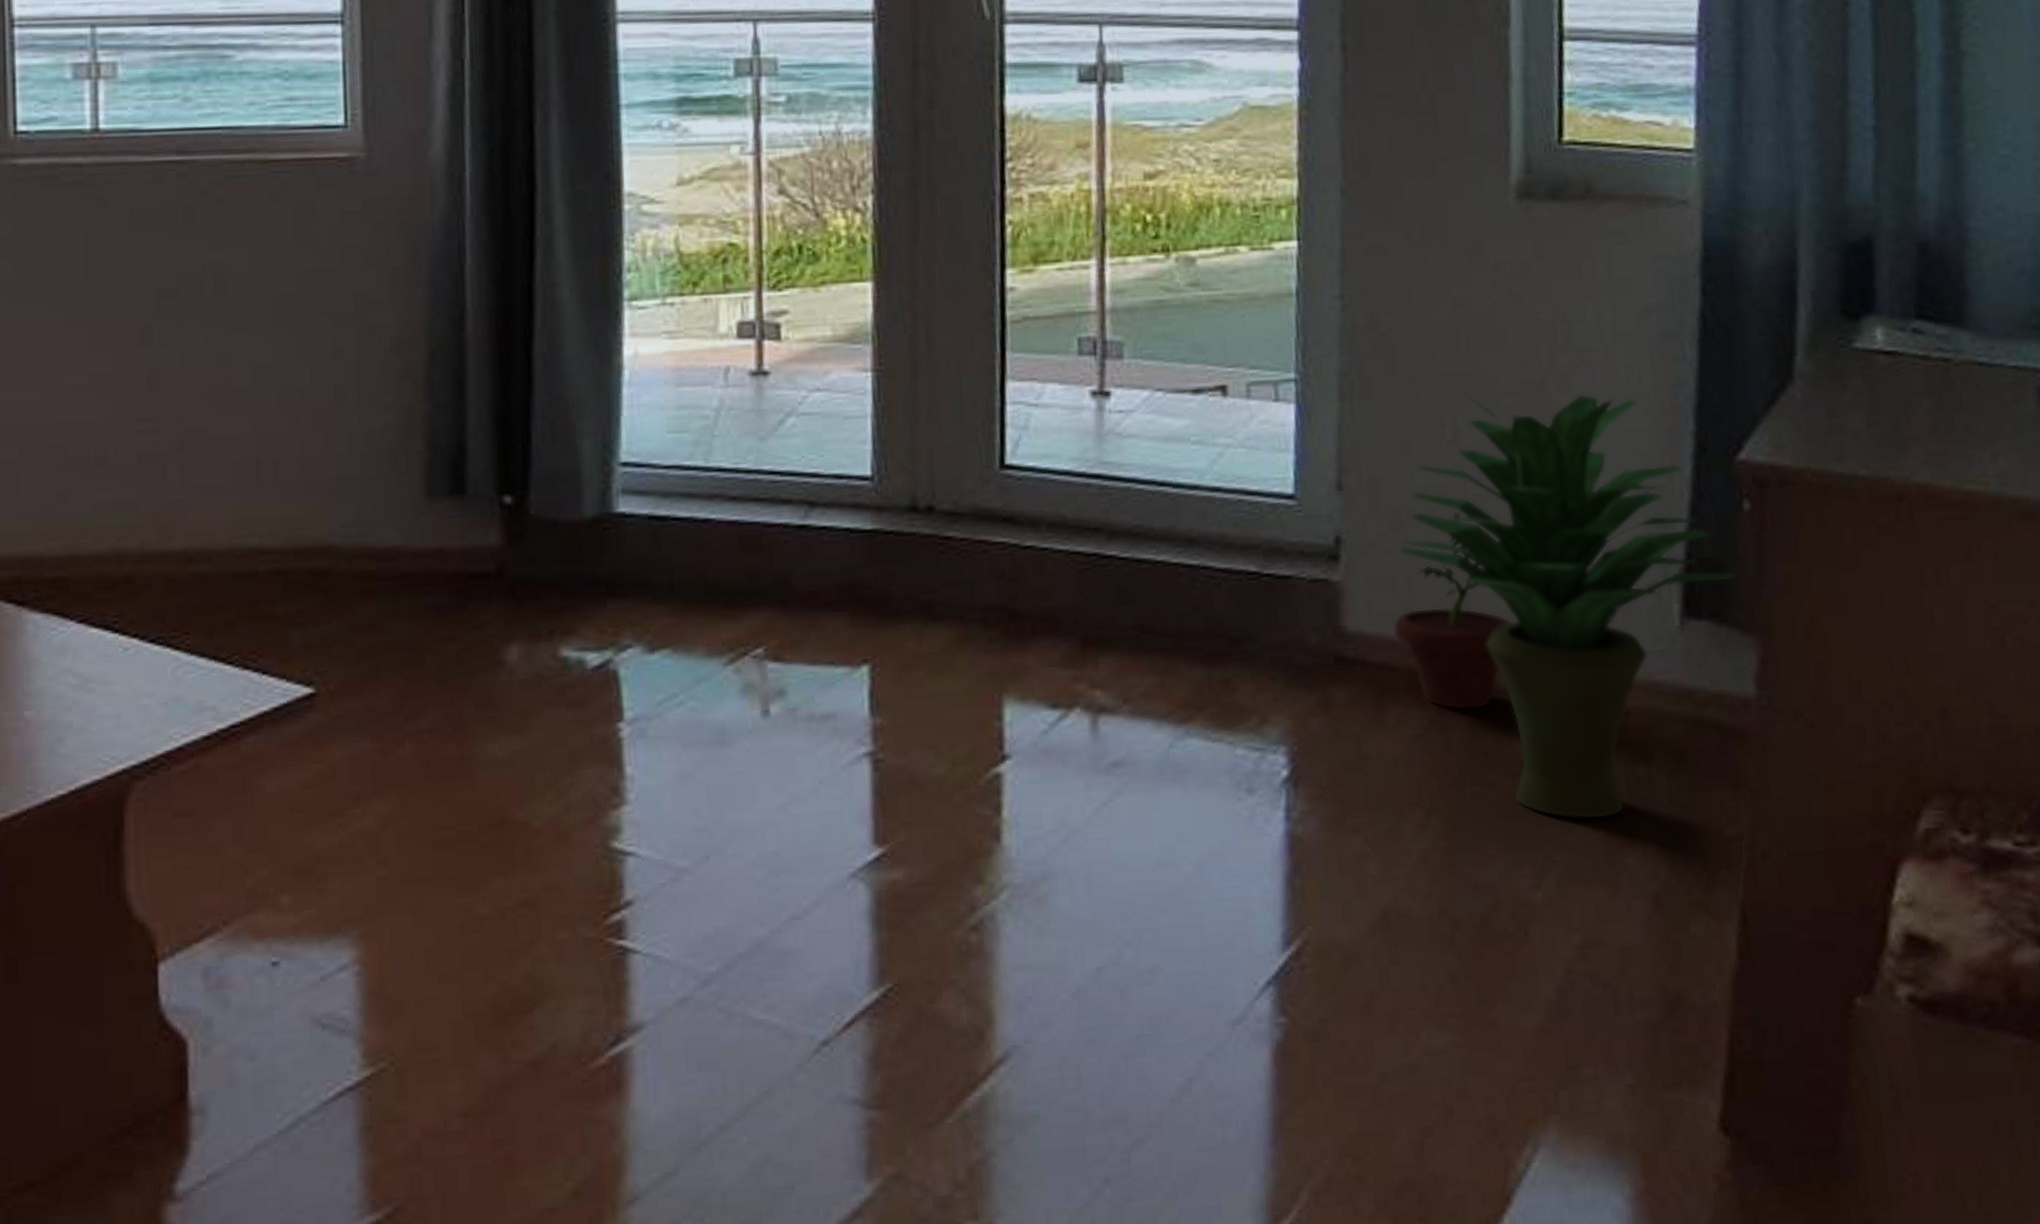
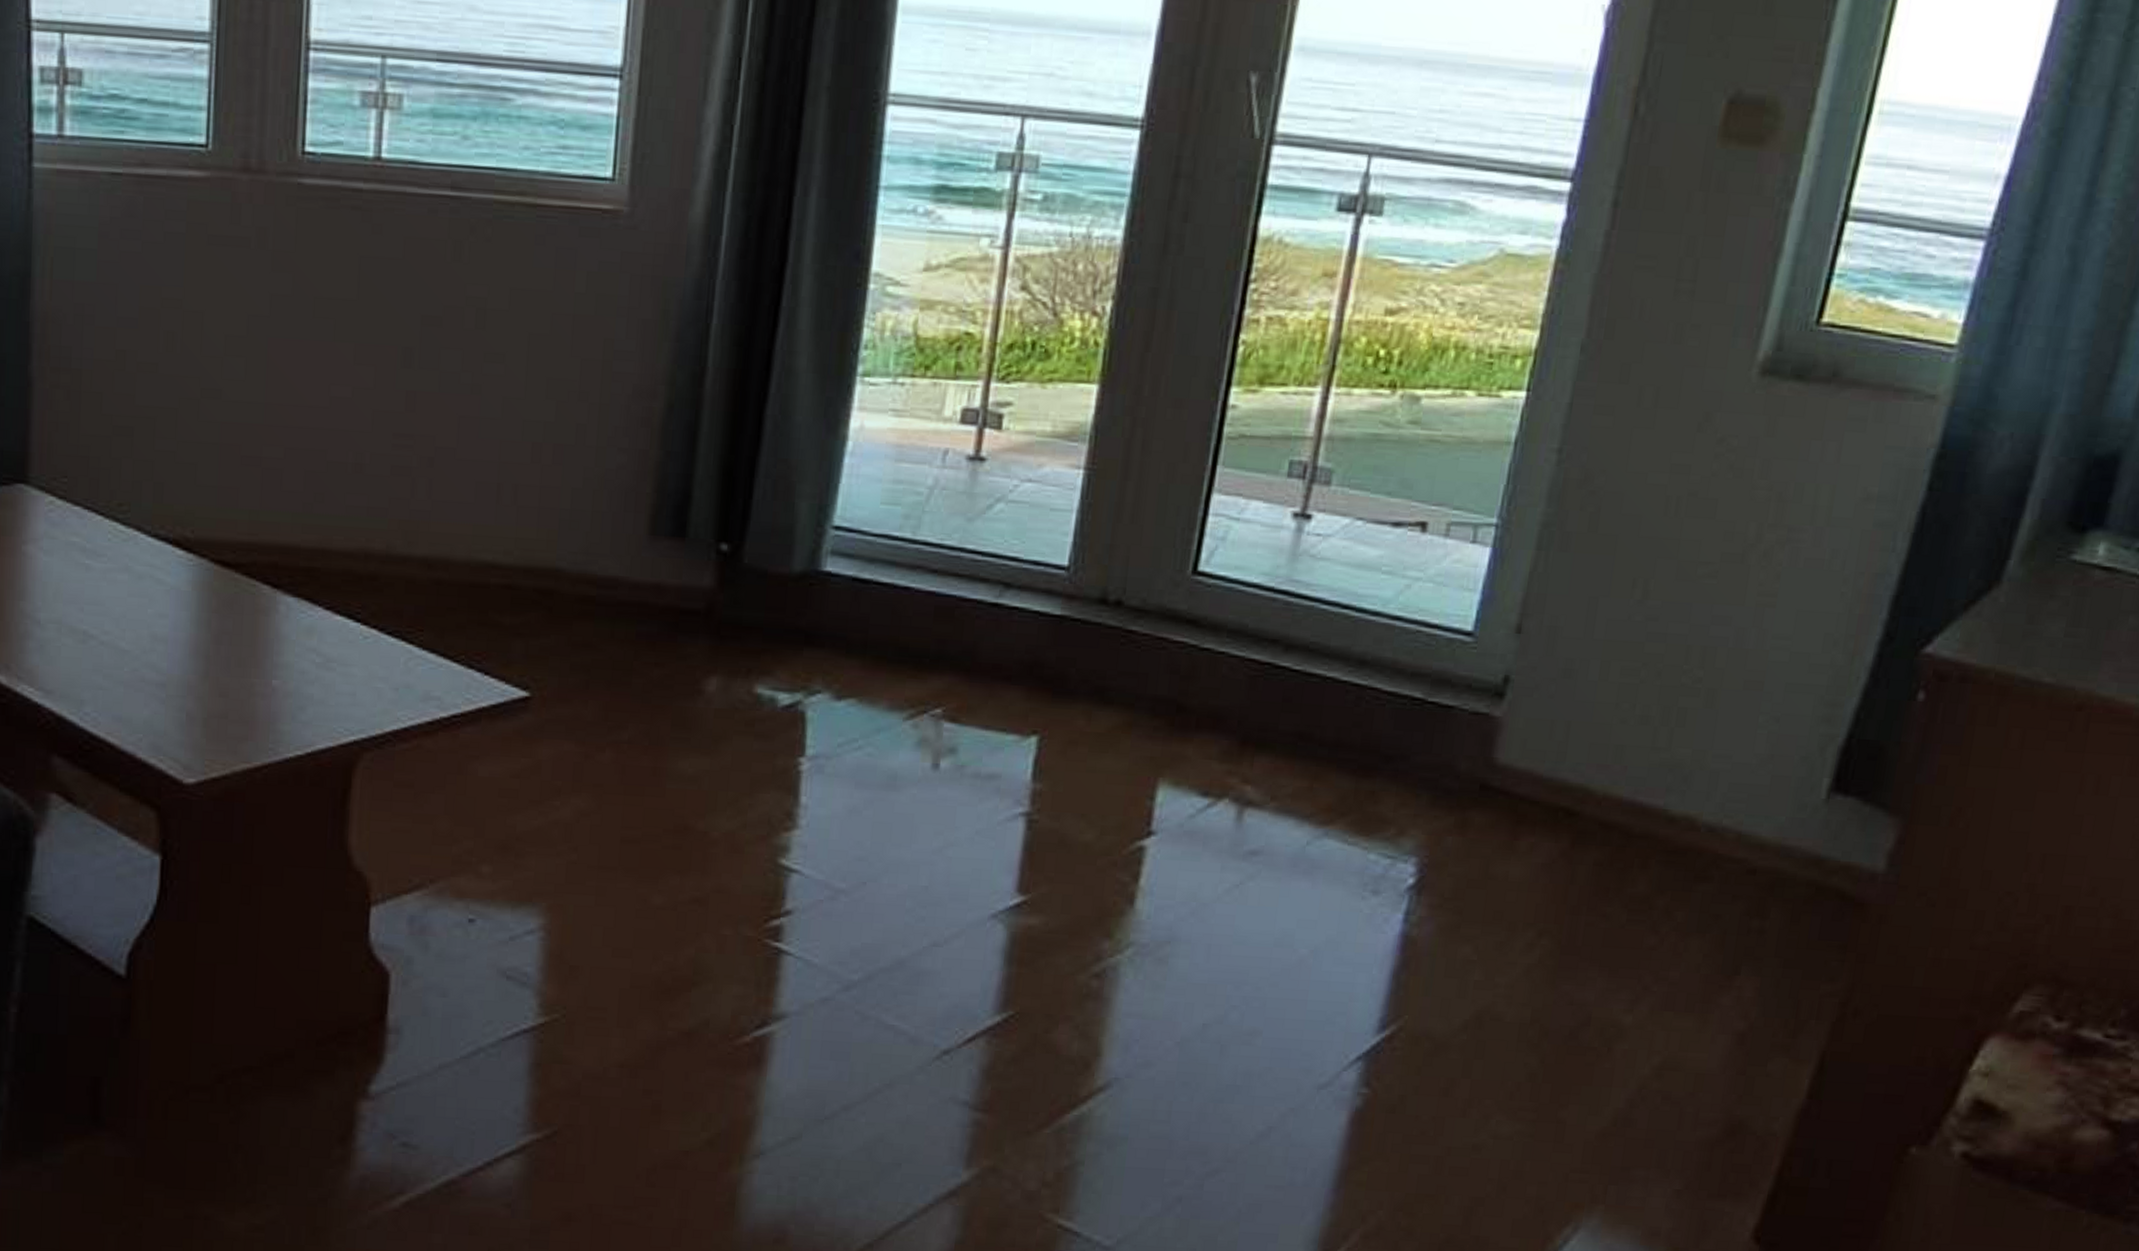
potted plant: present [1392,512,1511,711] -> none [1541,667,1660,849]
potted plant: present [1399,393,1738,820] -> none [1564,557,1895,961]

